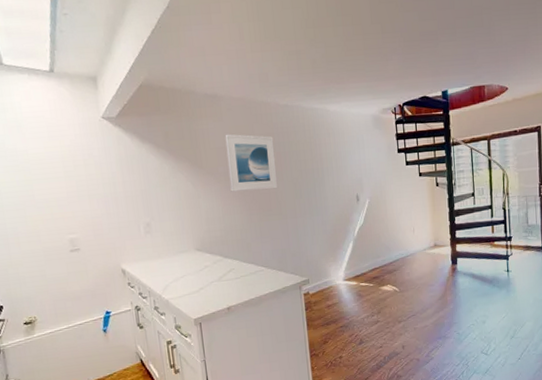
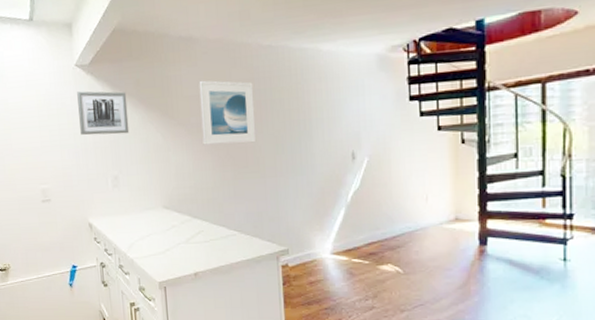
wall art: none [105,142,160,185] -> present [77,91,130,135]

